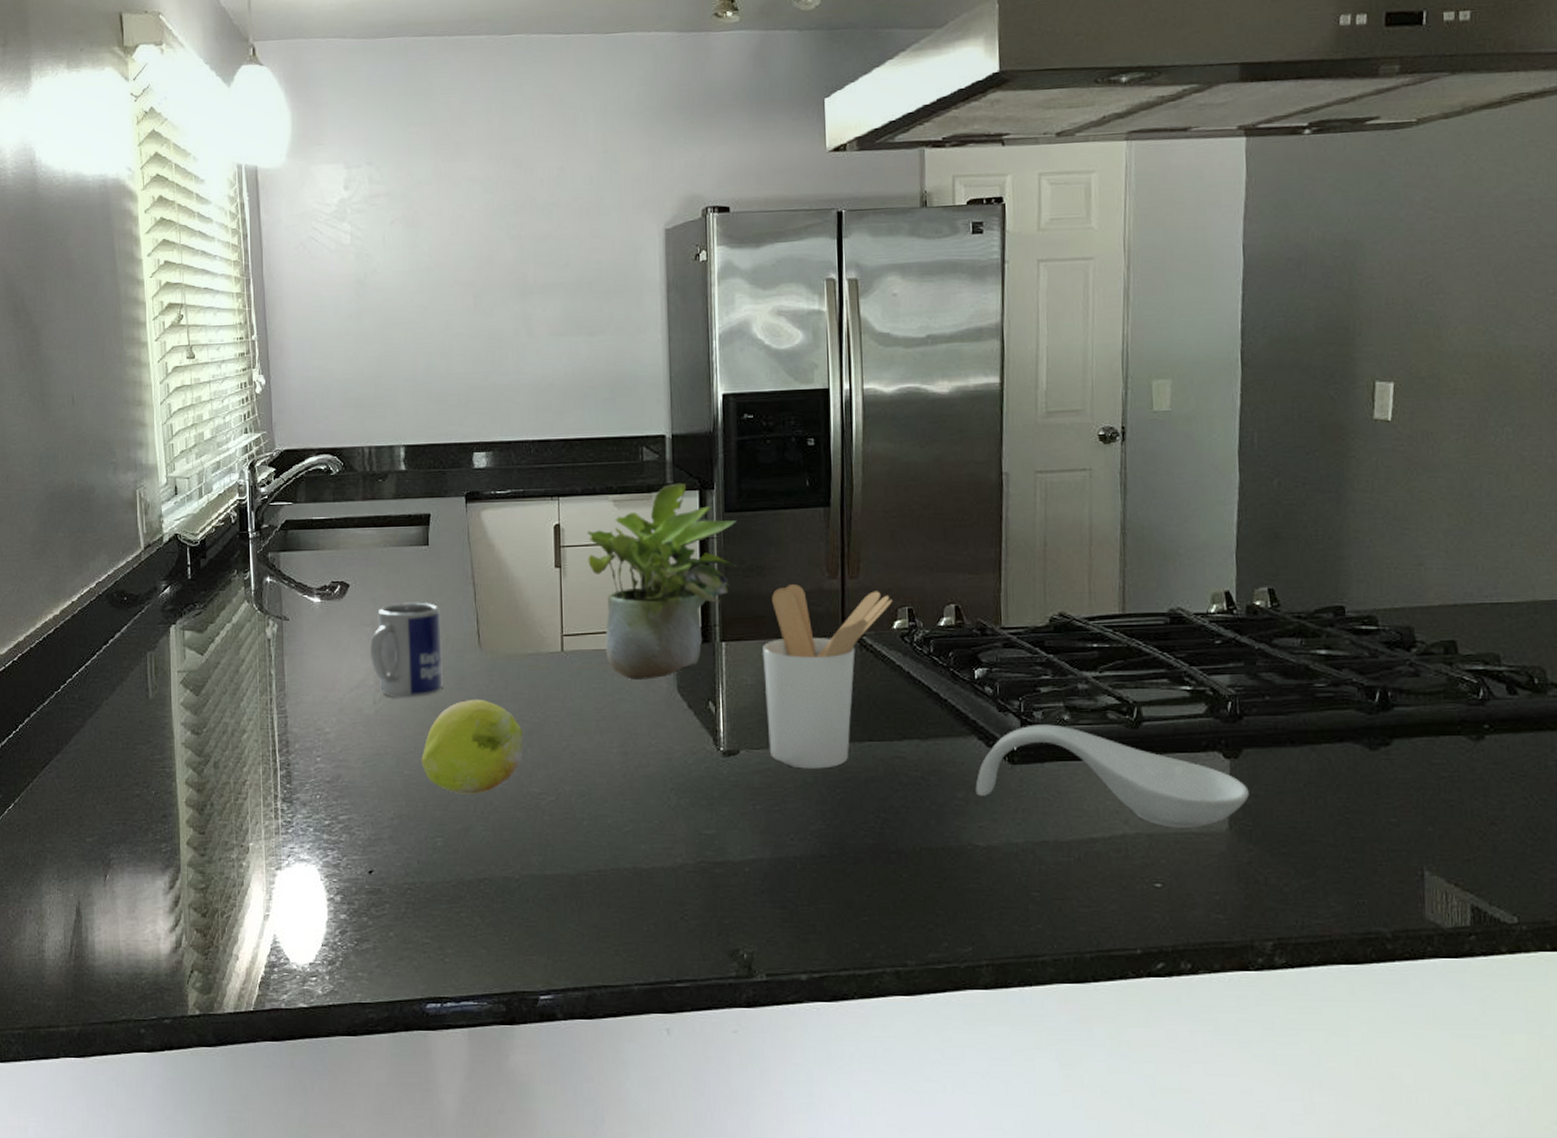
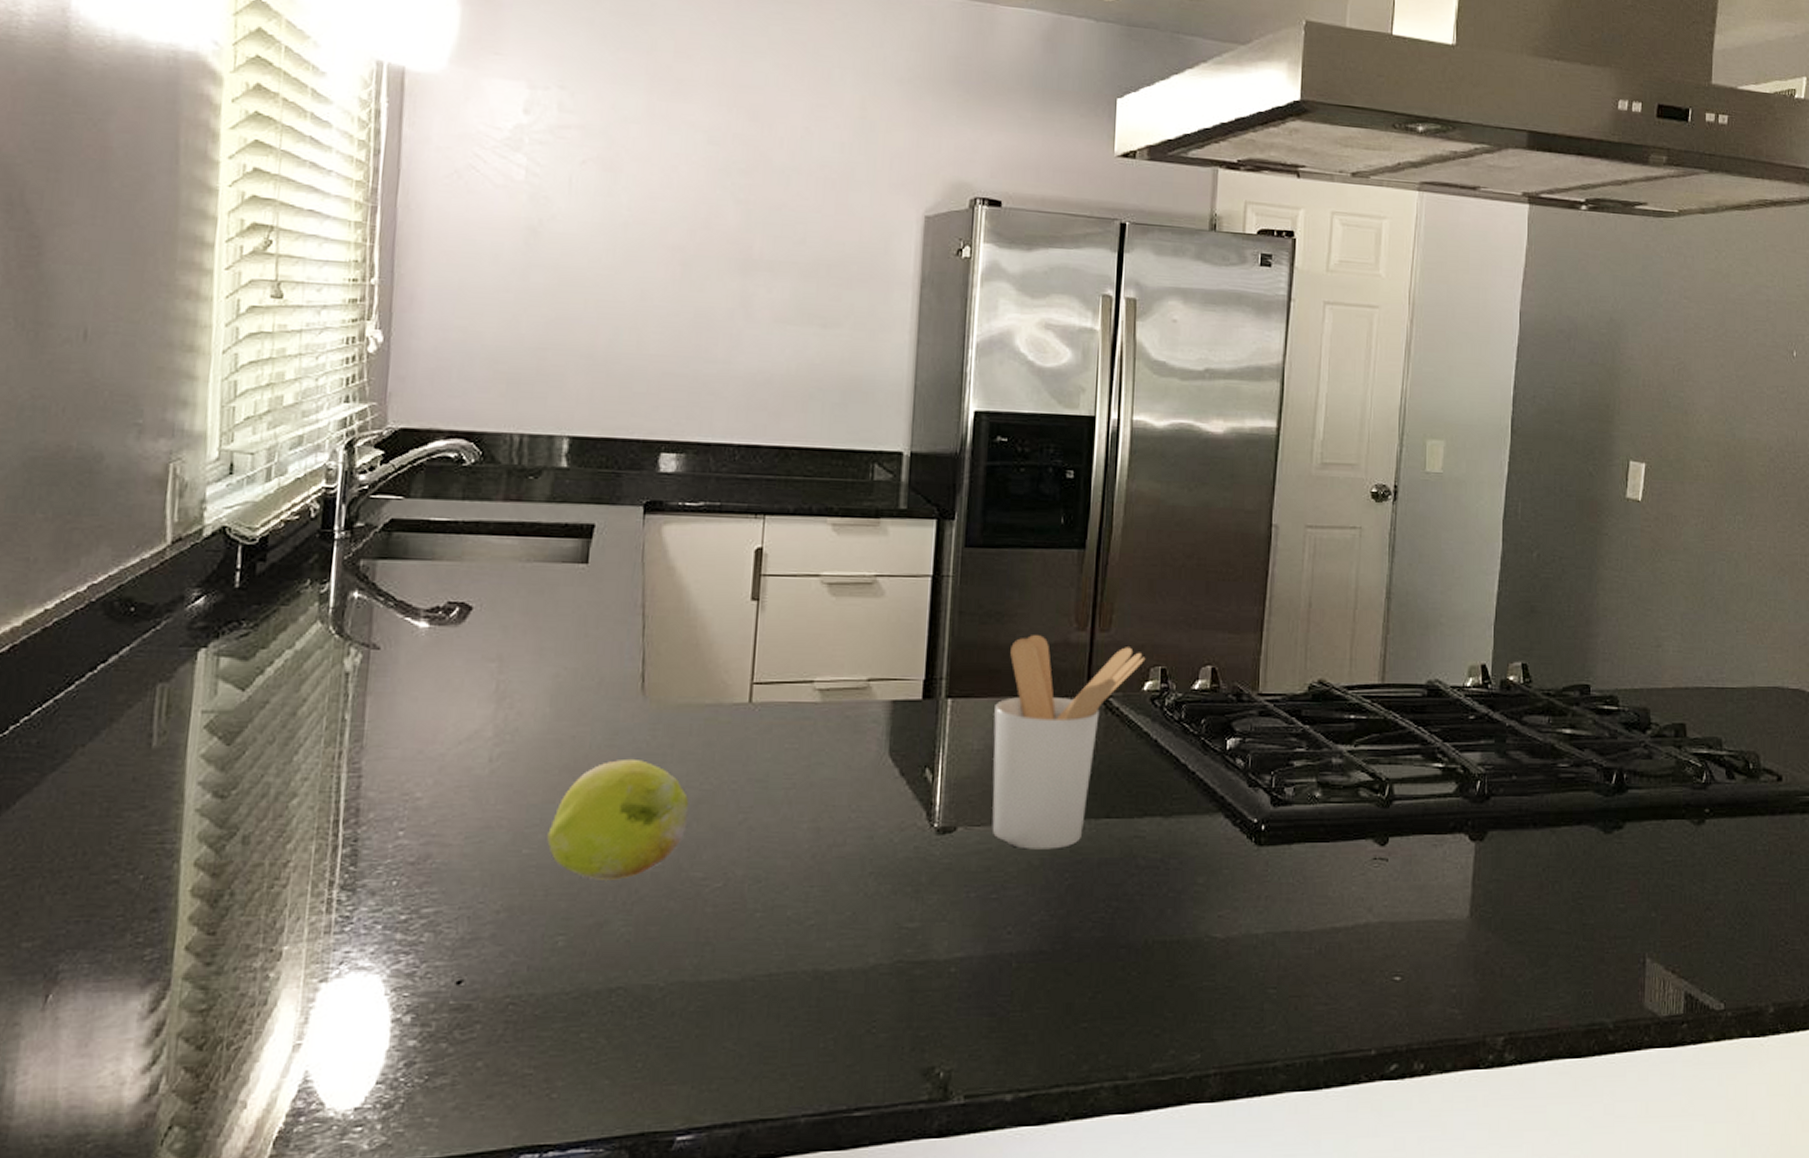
mug: present [370,602,443,698] -> none [491,633,594,756]
potted plant: present [587,483,739,680] -> none [793,509,977,740]
spoon rest: present [975,724,1249,828] -> none [1218,802,1491,916]

